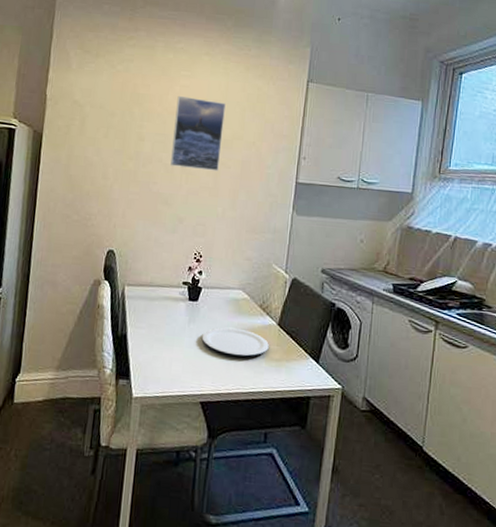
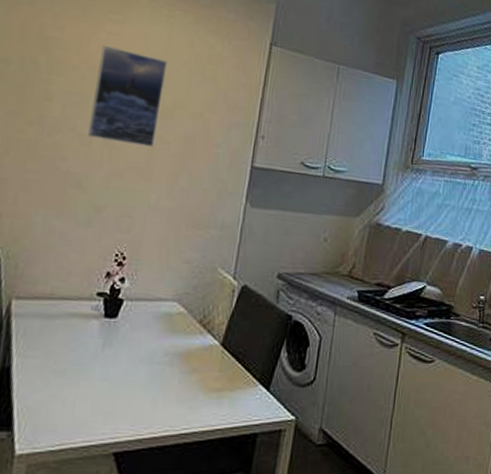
plate: present [201,327,269,357] -> none [119,351,209,388]

